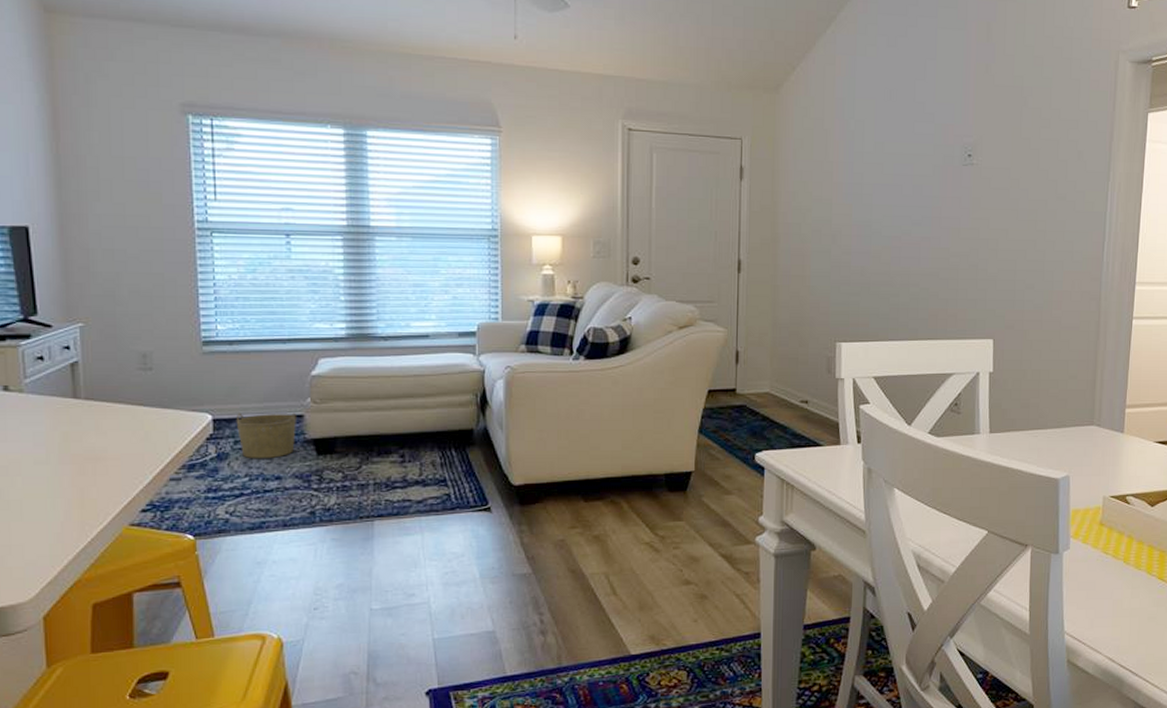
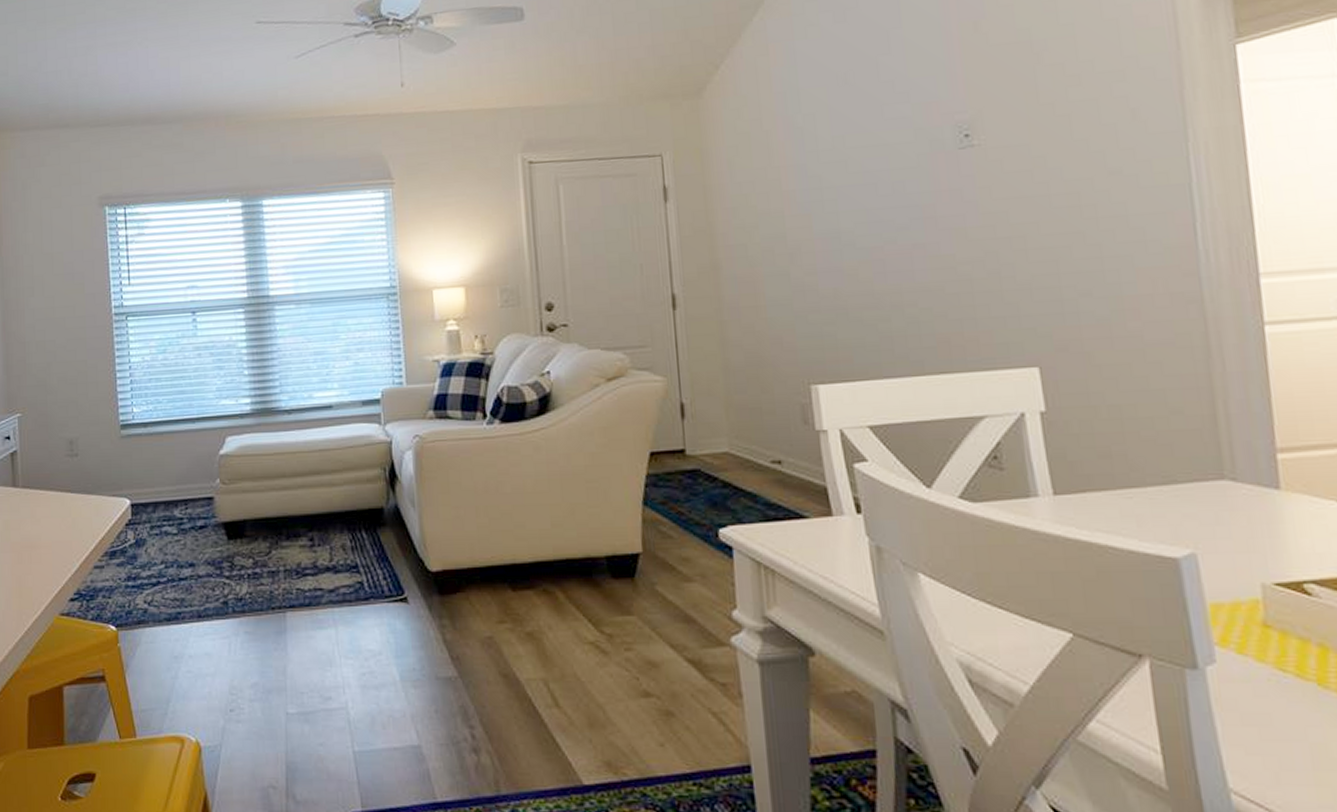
basket: present [236,413,297,459] -> none [151,495,208,545]

